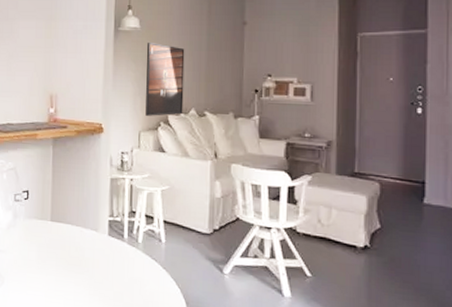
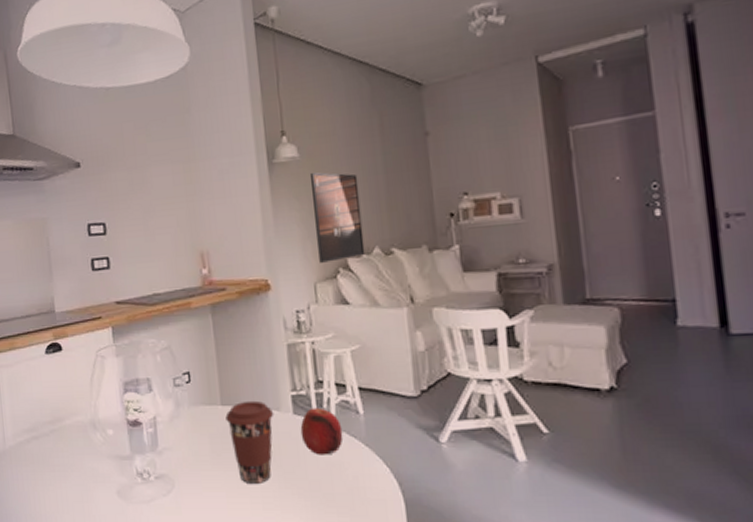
coffee cup: none [53,220,93,289] -> present [225,400,274,483]
fruit: none [112,232,147,273] -> present [300,407,344,455]

